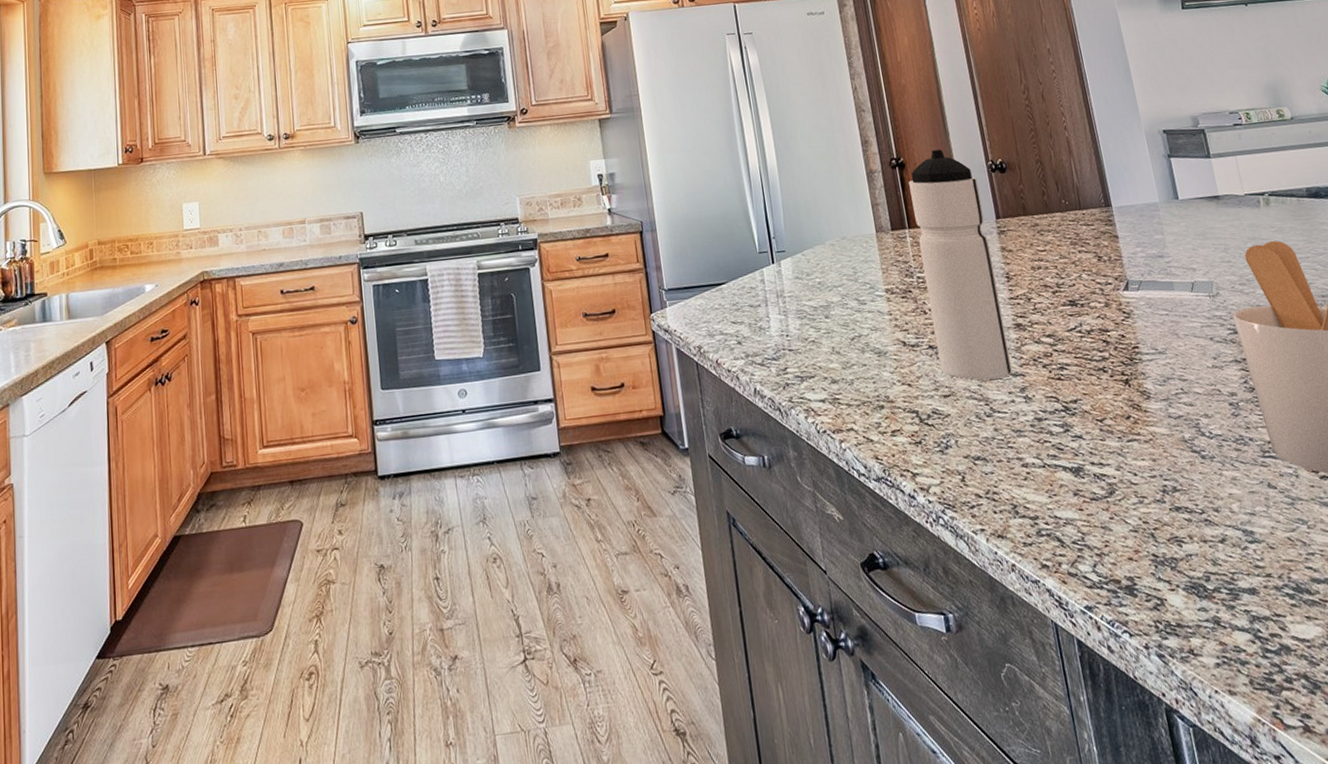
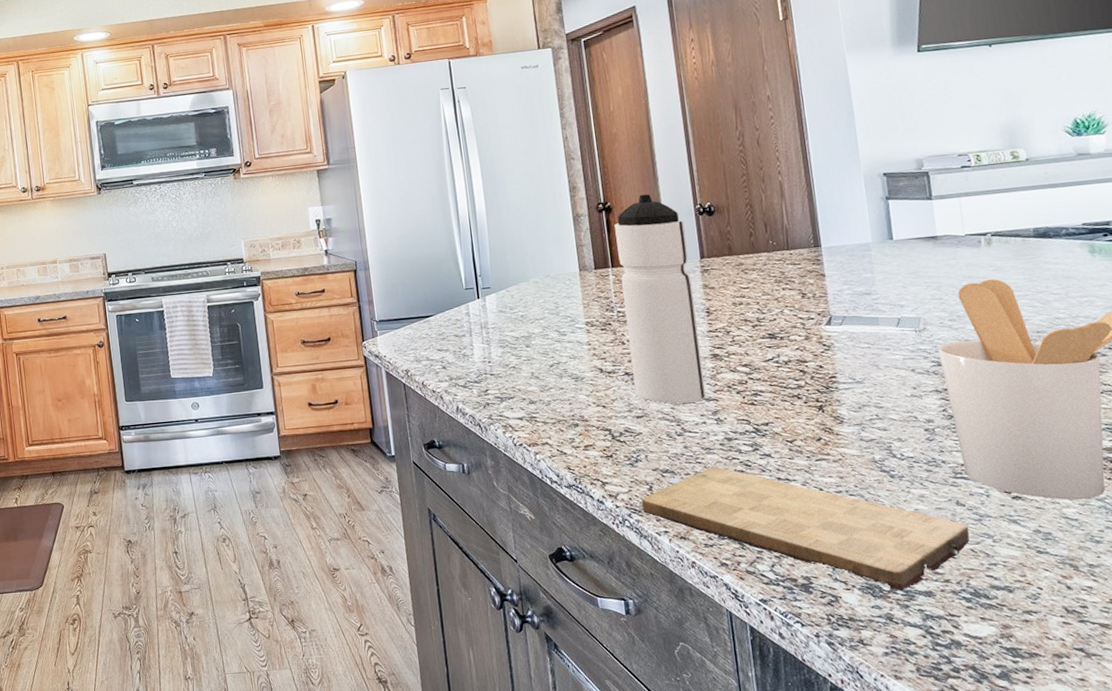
cutting board: none [954,451,1285,589] -> present [642,467,970,591]

